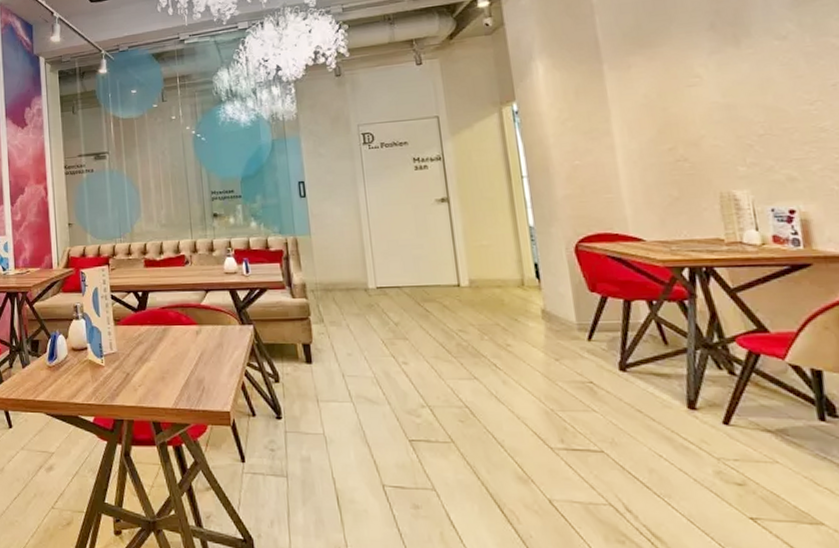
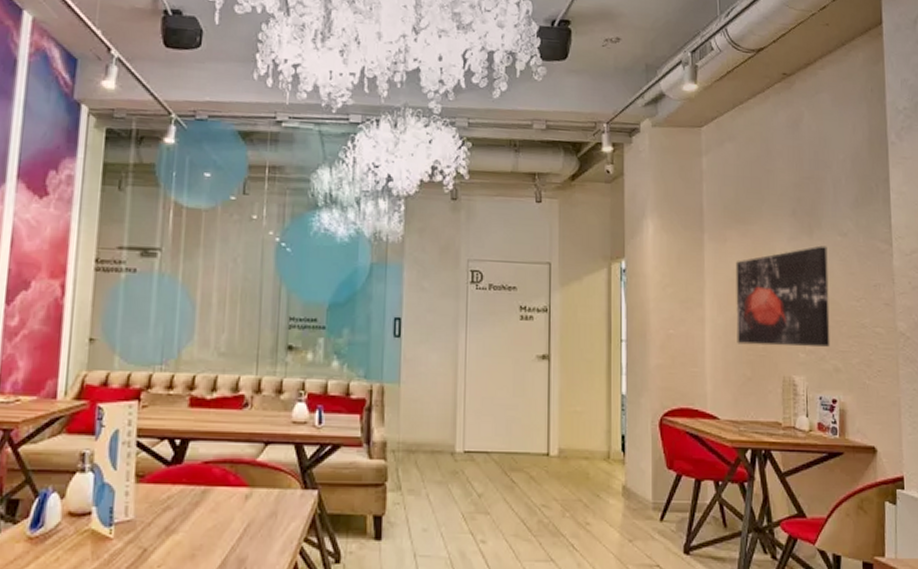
wall art: none [644,53,779,166] -> present [735,245,830,347]

